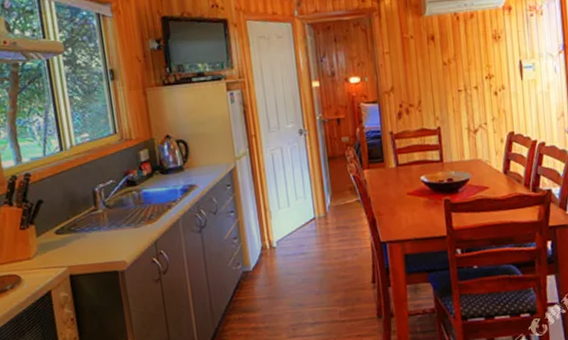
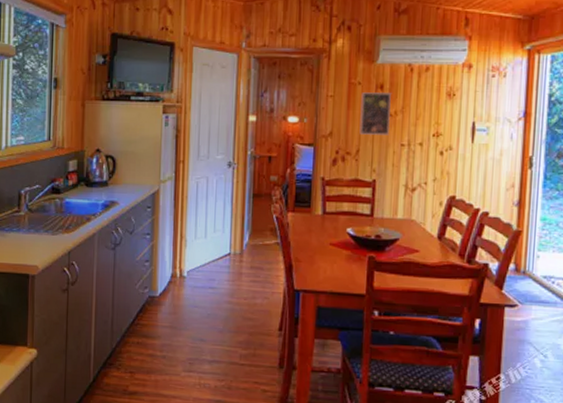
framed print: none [415,43,447,86] -> present [359,92,391,136]

